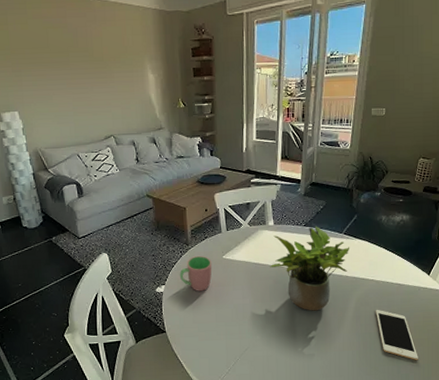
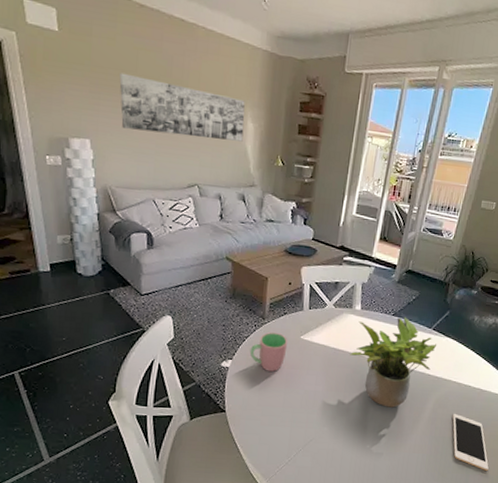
wall art: none [35,50,146,97] -> present [119,72,245,142]

